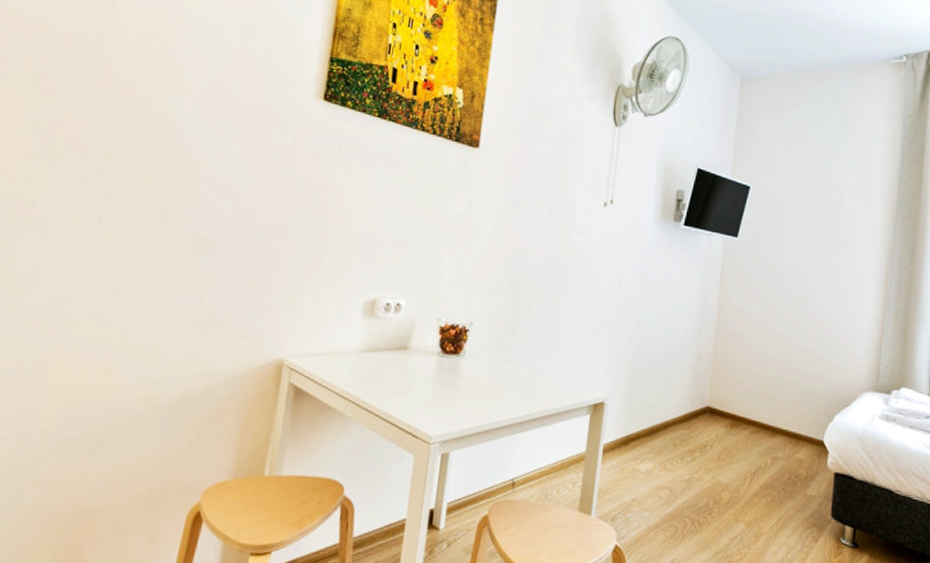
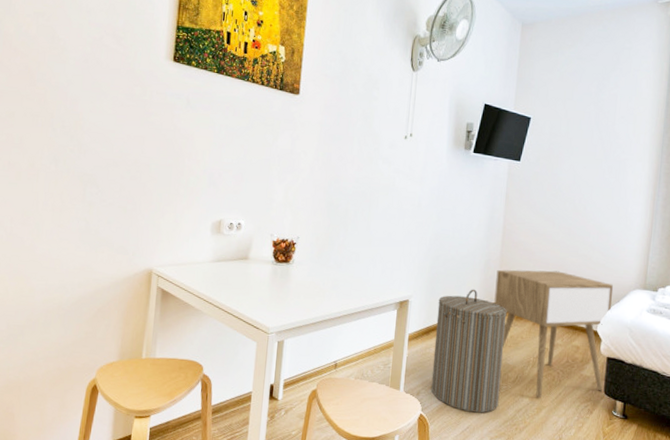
laundry hamper: none [628,389,721,543] -> present [430,289,507,413]
nightstand: none [705,366,842,524] -> present [494,269,614,399]

